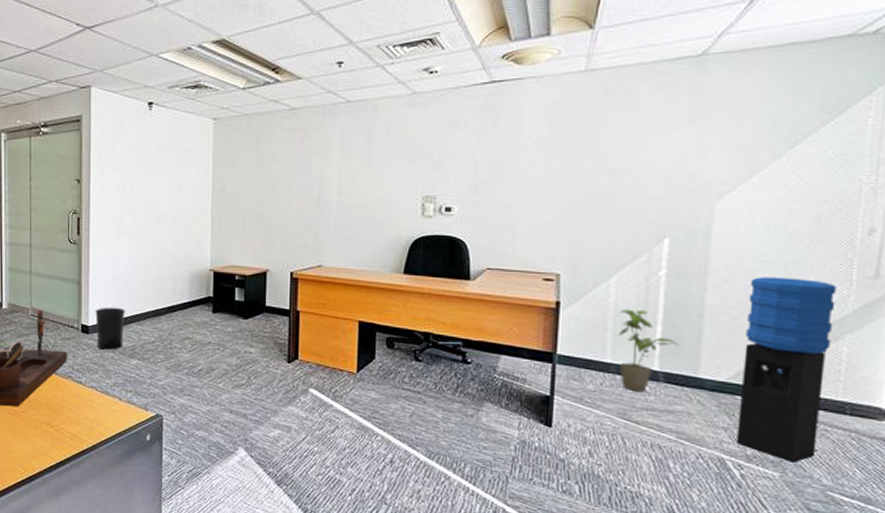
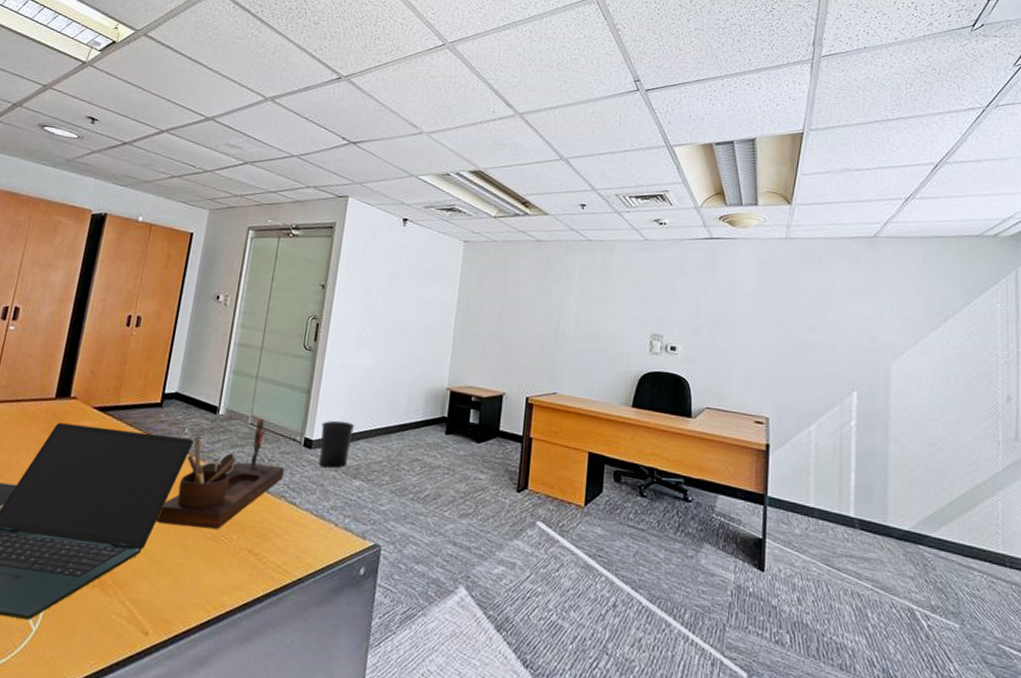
house plant: present [618,309,679,392] -> none [819,455,870,538]
water cooler: present [736,277,837,462] -> none [922,432,989,614]

